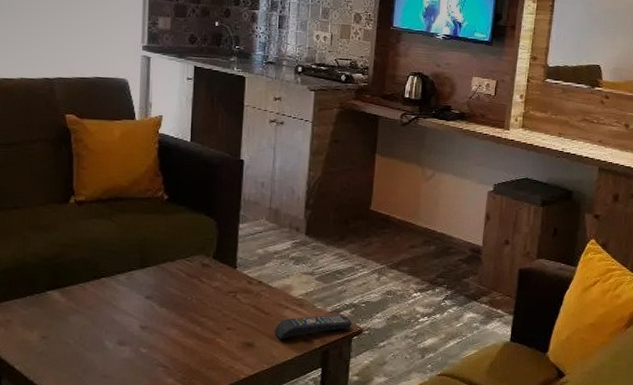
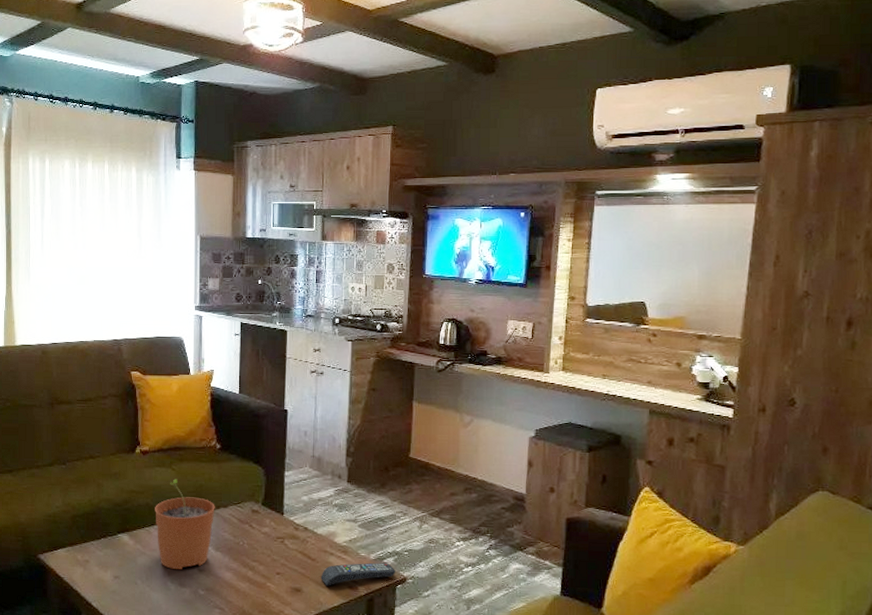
plant pot: none [91,231,161,327] -> present [155,479,215,569]

